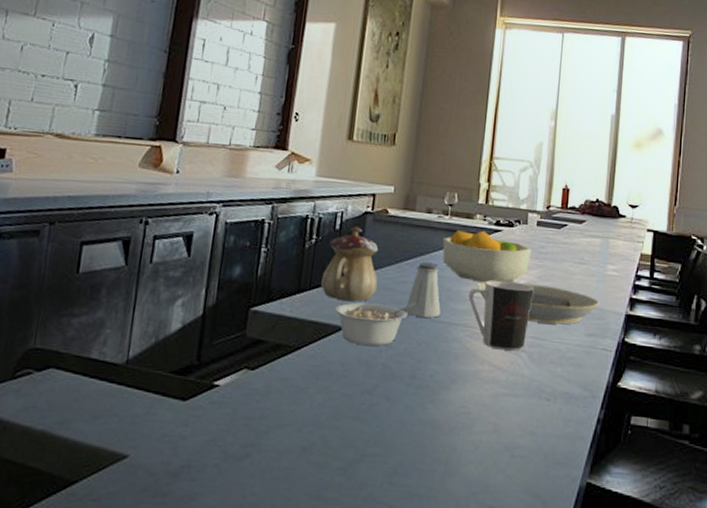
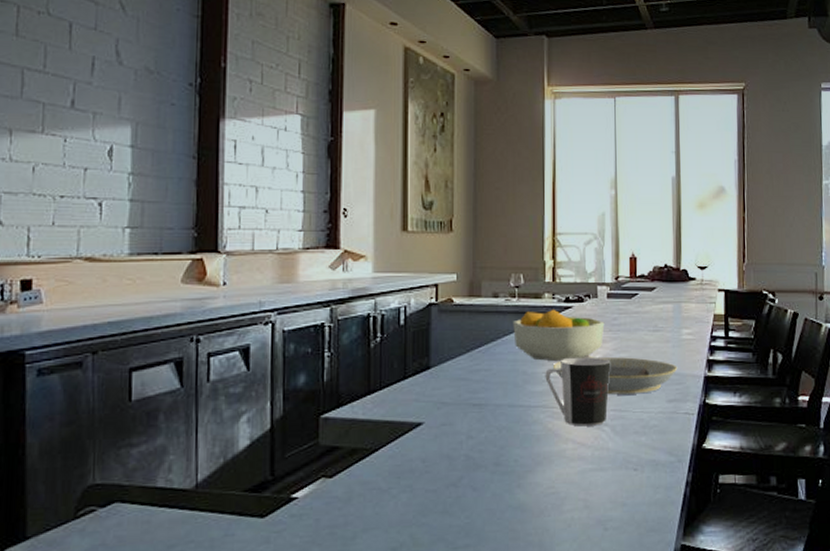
teapot: present [321,226,379,301] -> none [392,319,451,396]
legume: present [334,302,416,347] -> none [408,390,492,440]
saltshaker: present [405,263,441,318] -> none [482,349,518,403]

